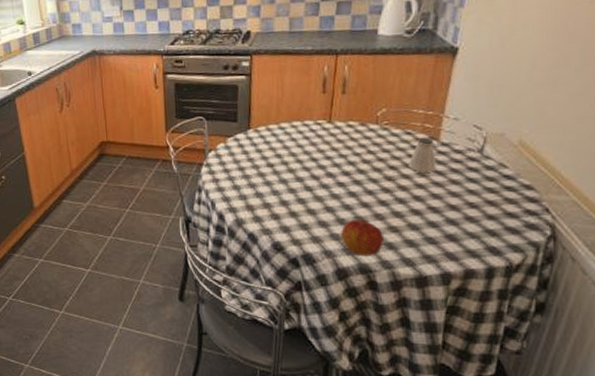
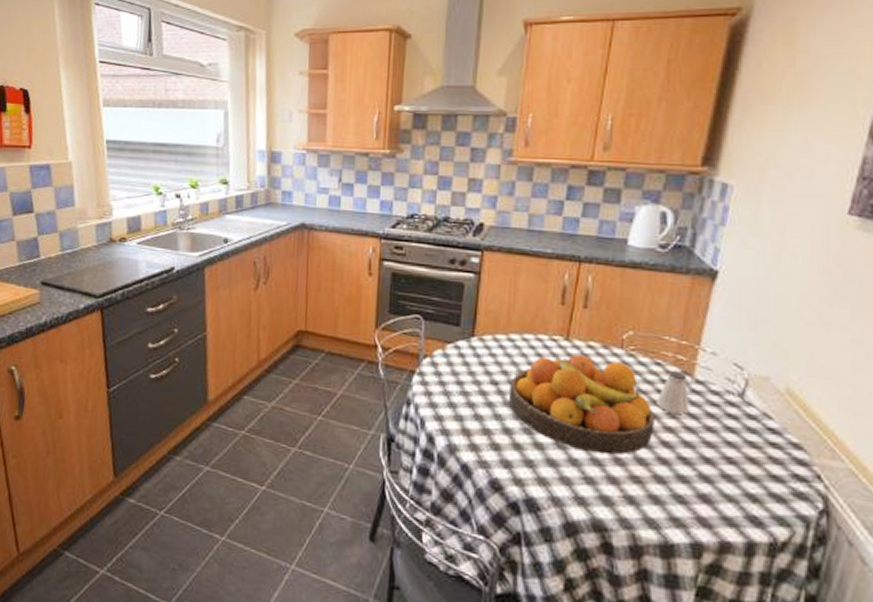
fruit bowl: none [283,133,407,213] -> present [509,354,654,455]
apple: present [341,219,384,257] -> none [573,461,623,511]

